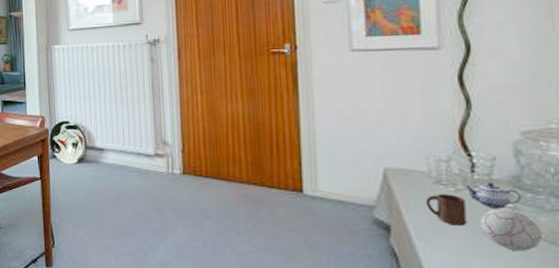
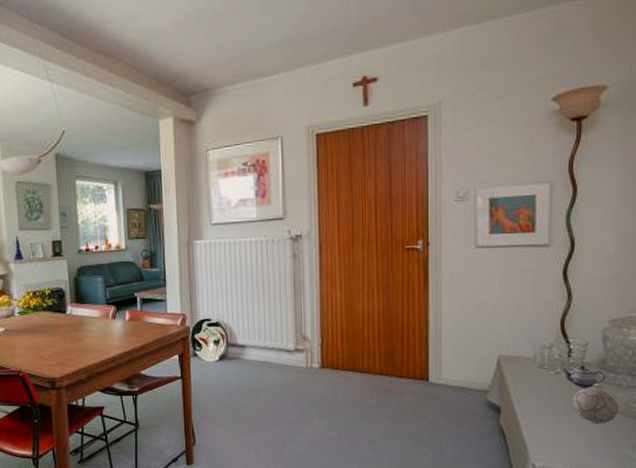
cup: present [425,194,467,226] -> none [530,377,562,404]

